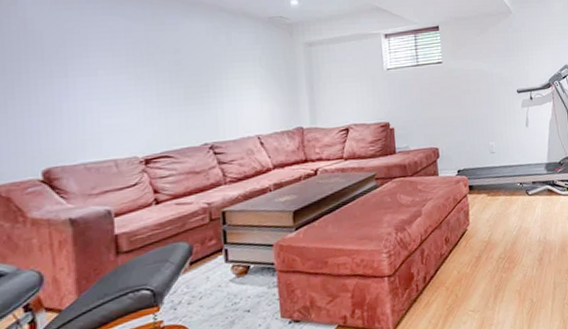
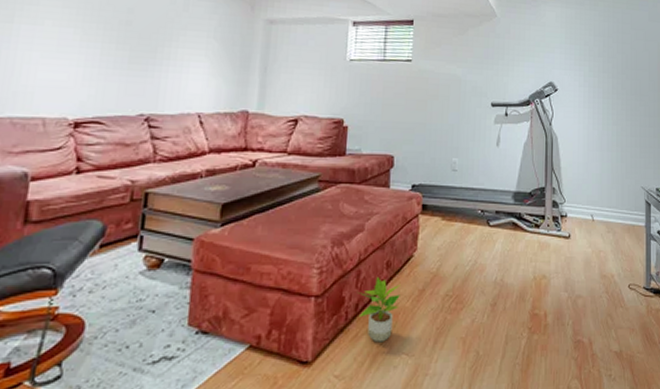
potted plant: none [424,251,461,306] -> present [358,276,401,343]

